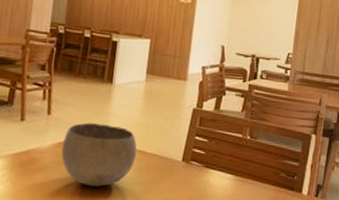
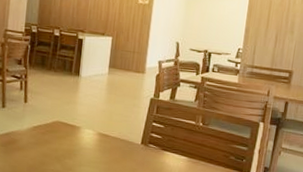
bowl: present [61,122,137,187] -> none [36,109,102,164]

